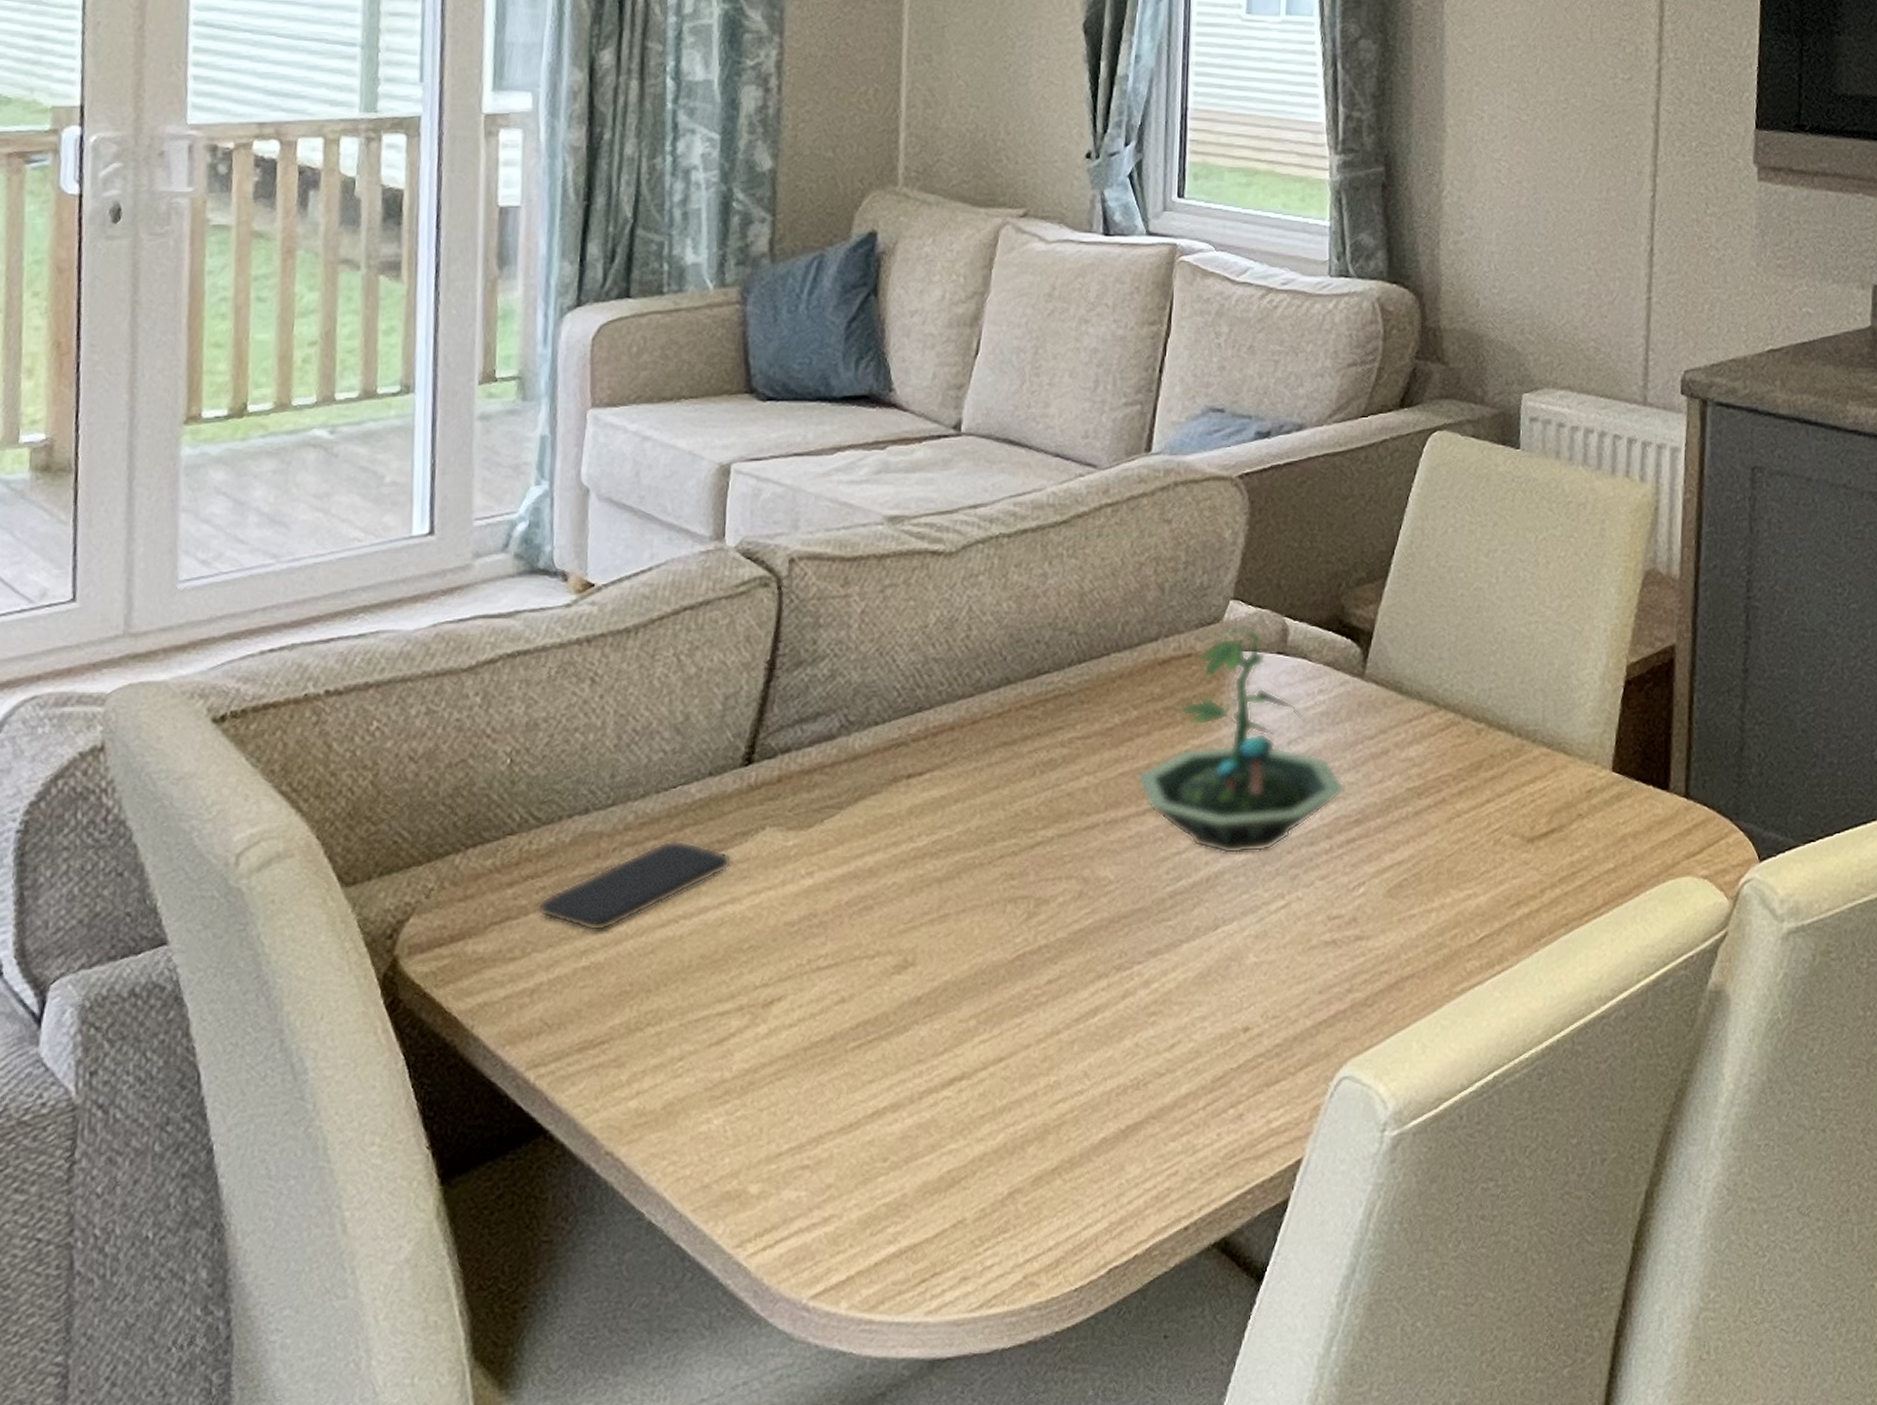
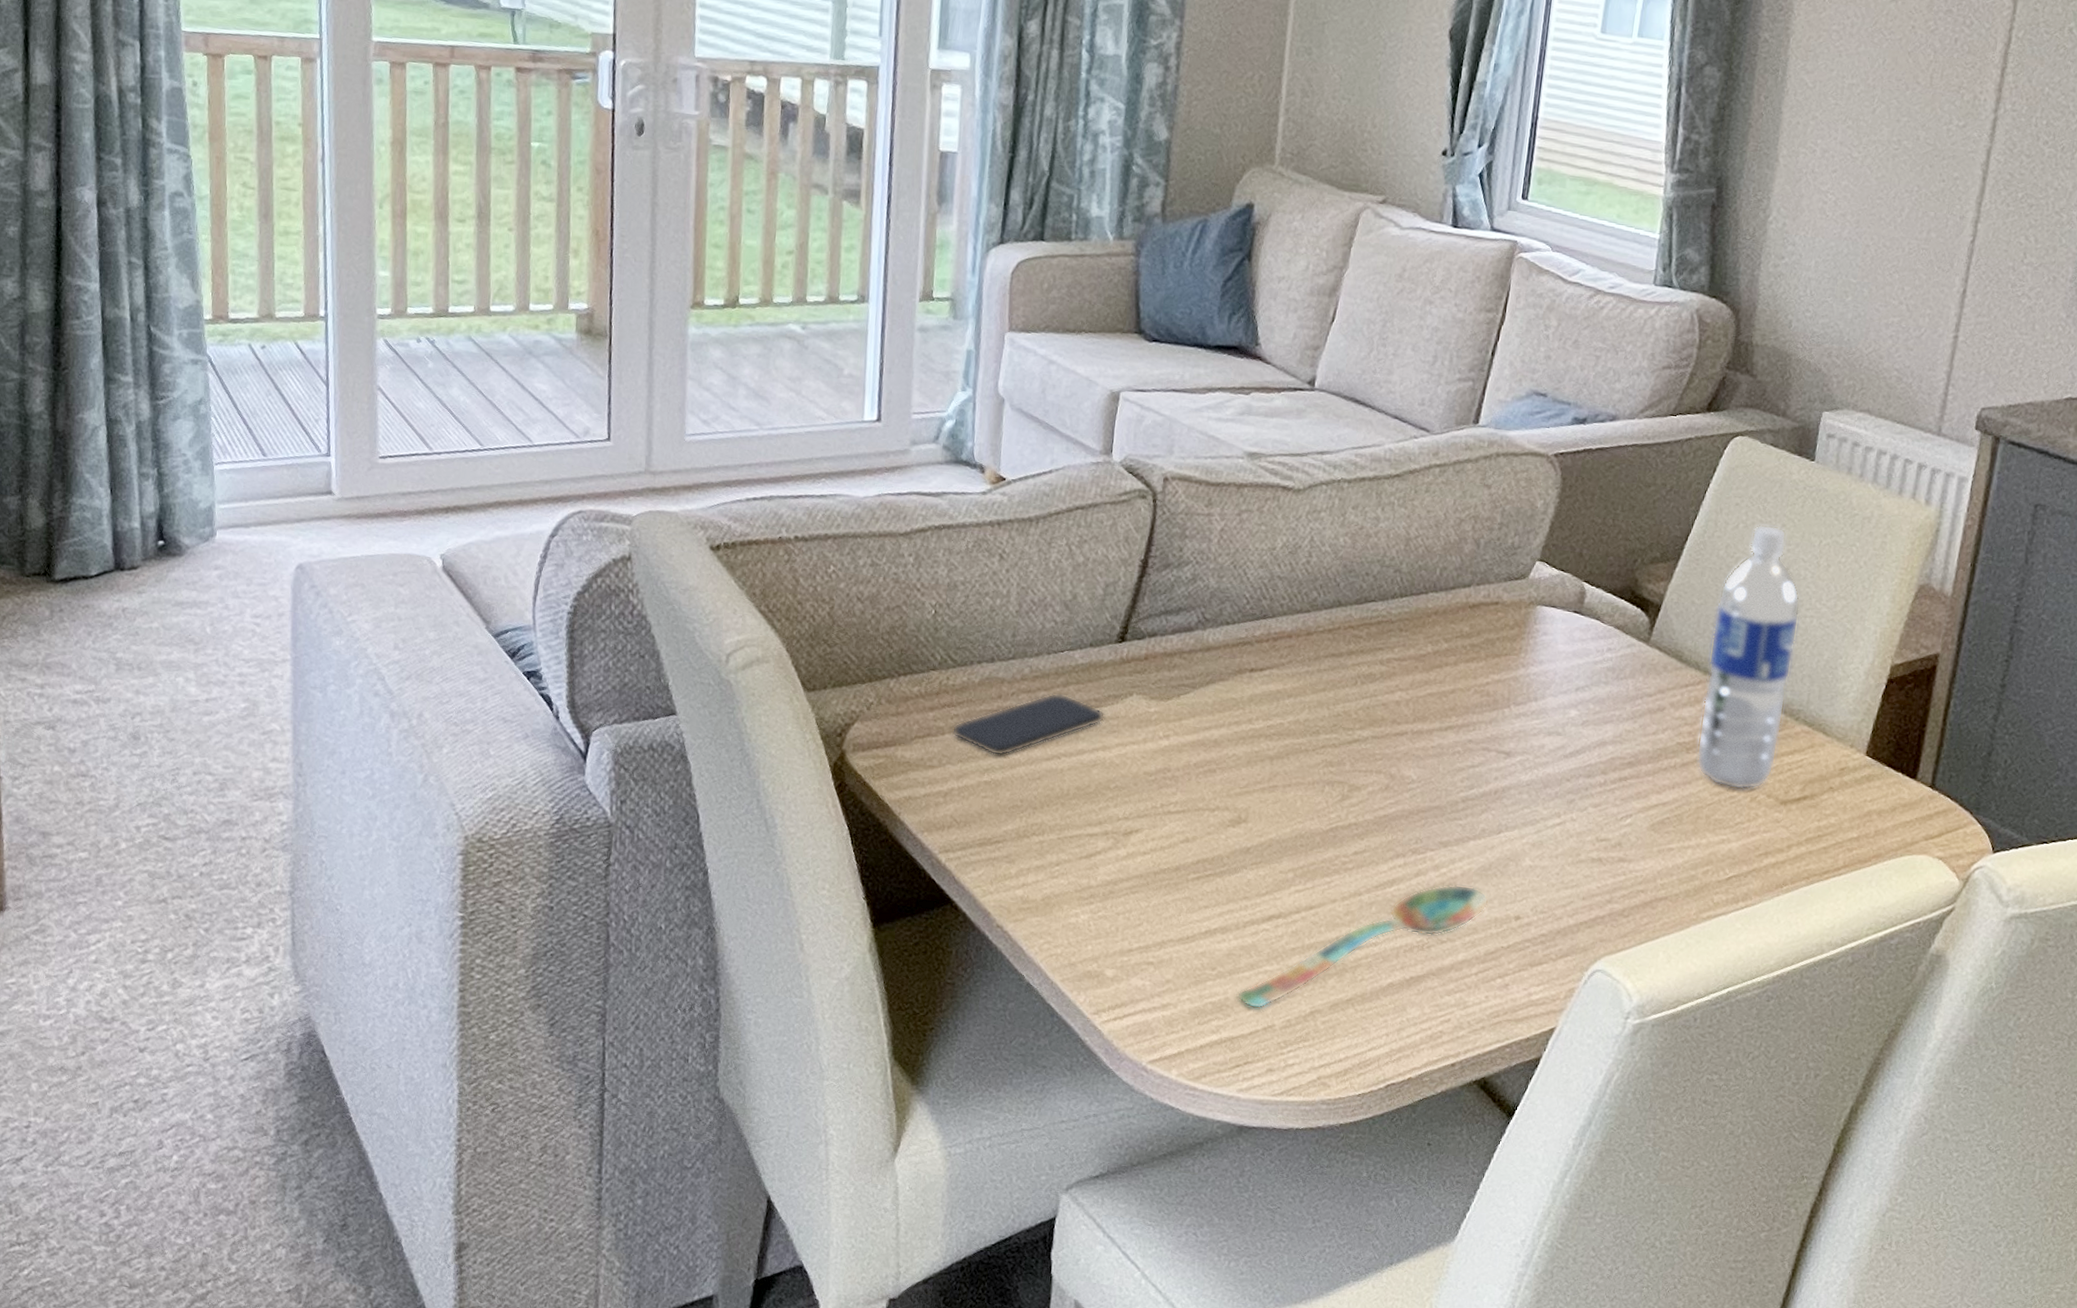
spoon: none [917,999,1211,1202] -> present [1237,884,1489,1009]
terrarium: present [1136,623,1346,855] -> none [1442,582,1623,777]
water bottle: none [1429,526,1524,833] -> present [1696,524,1801,790]

